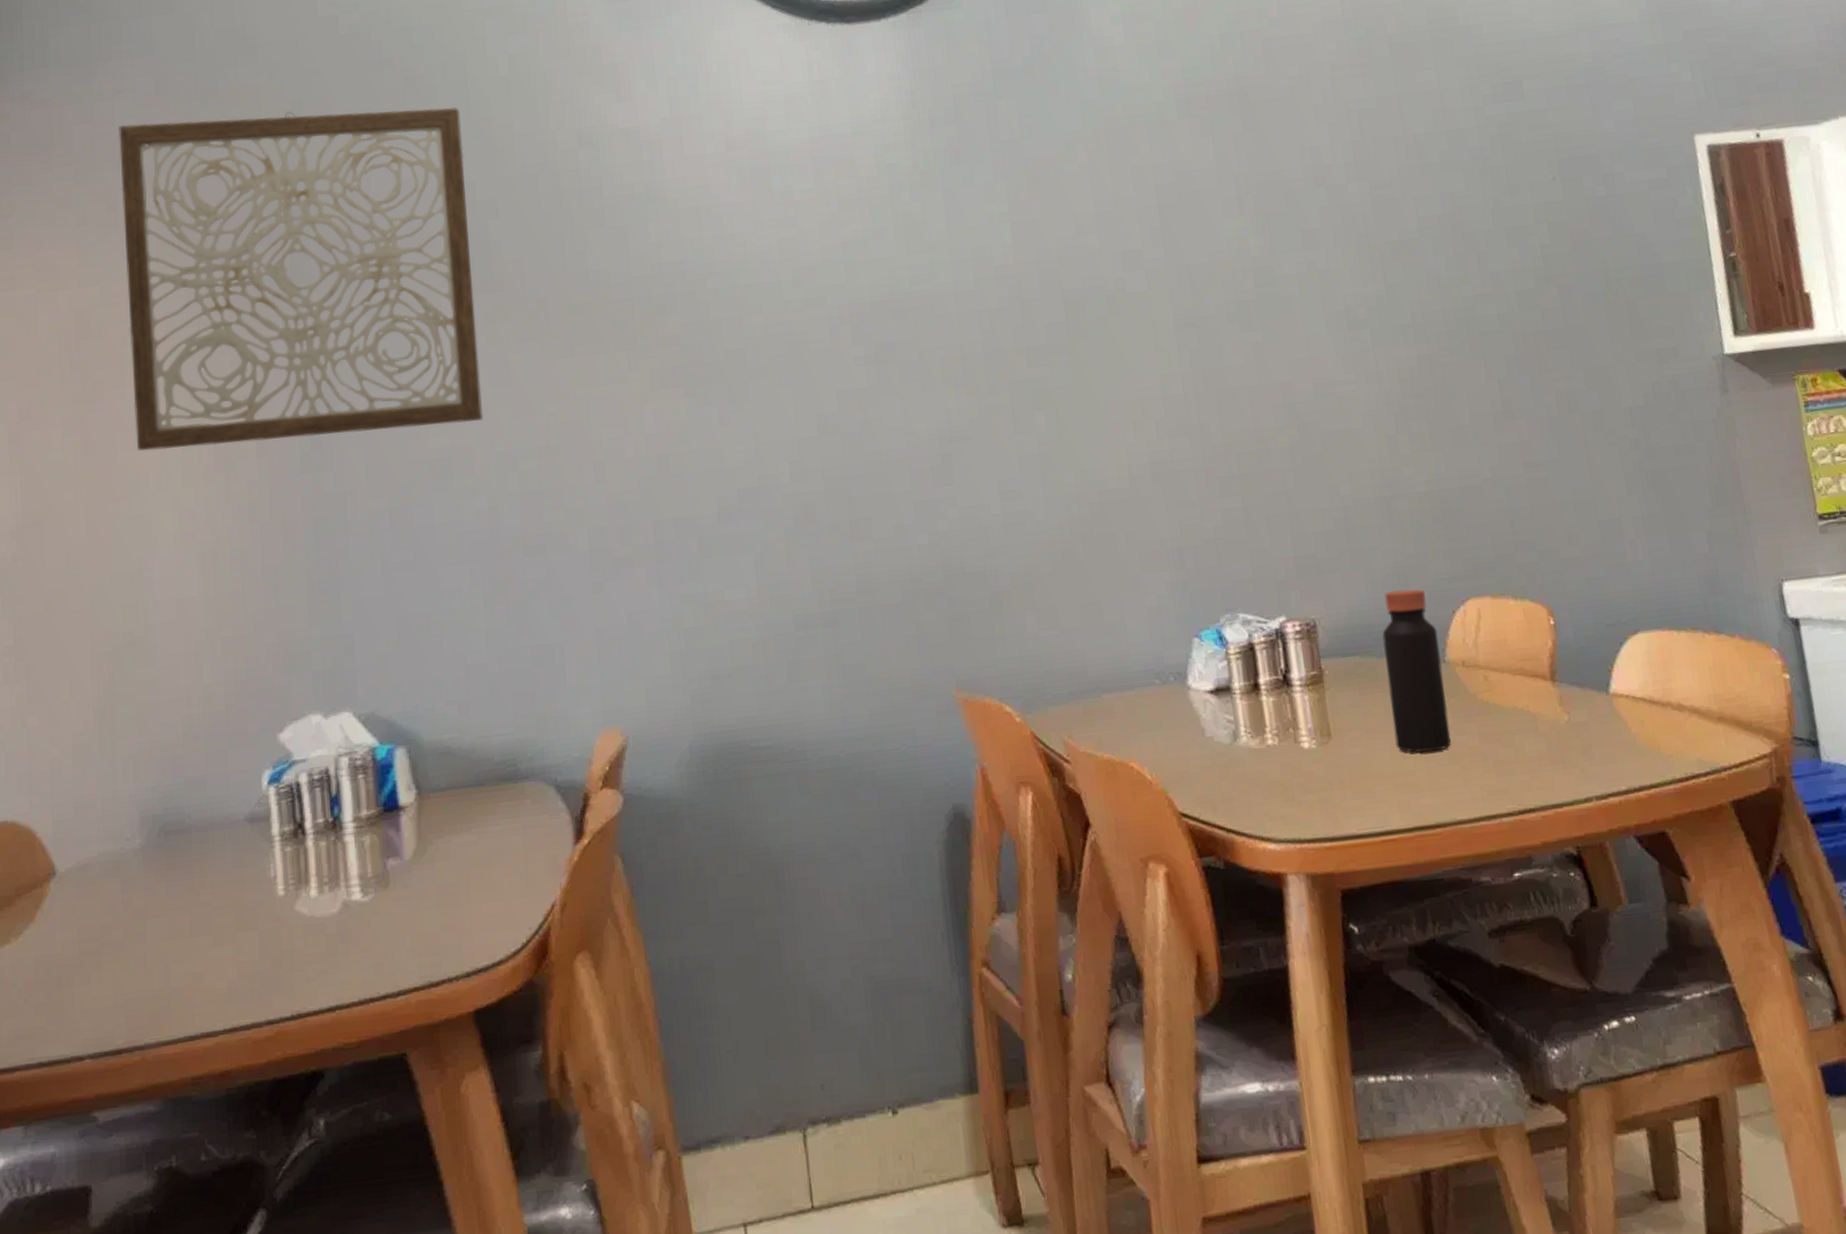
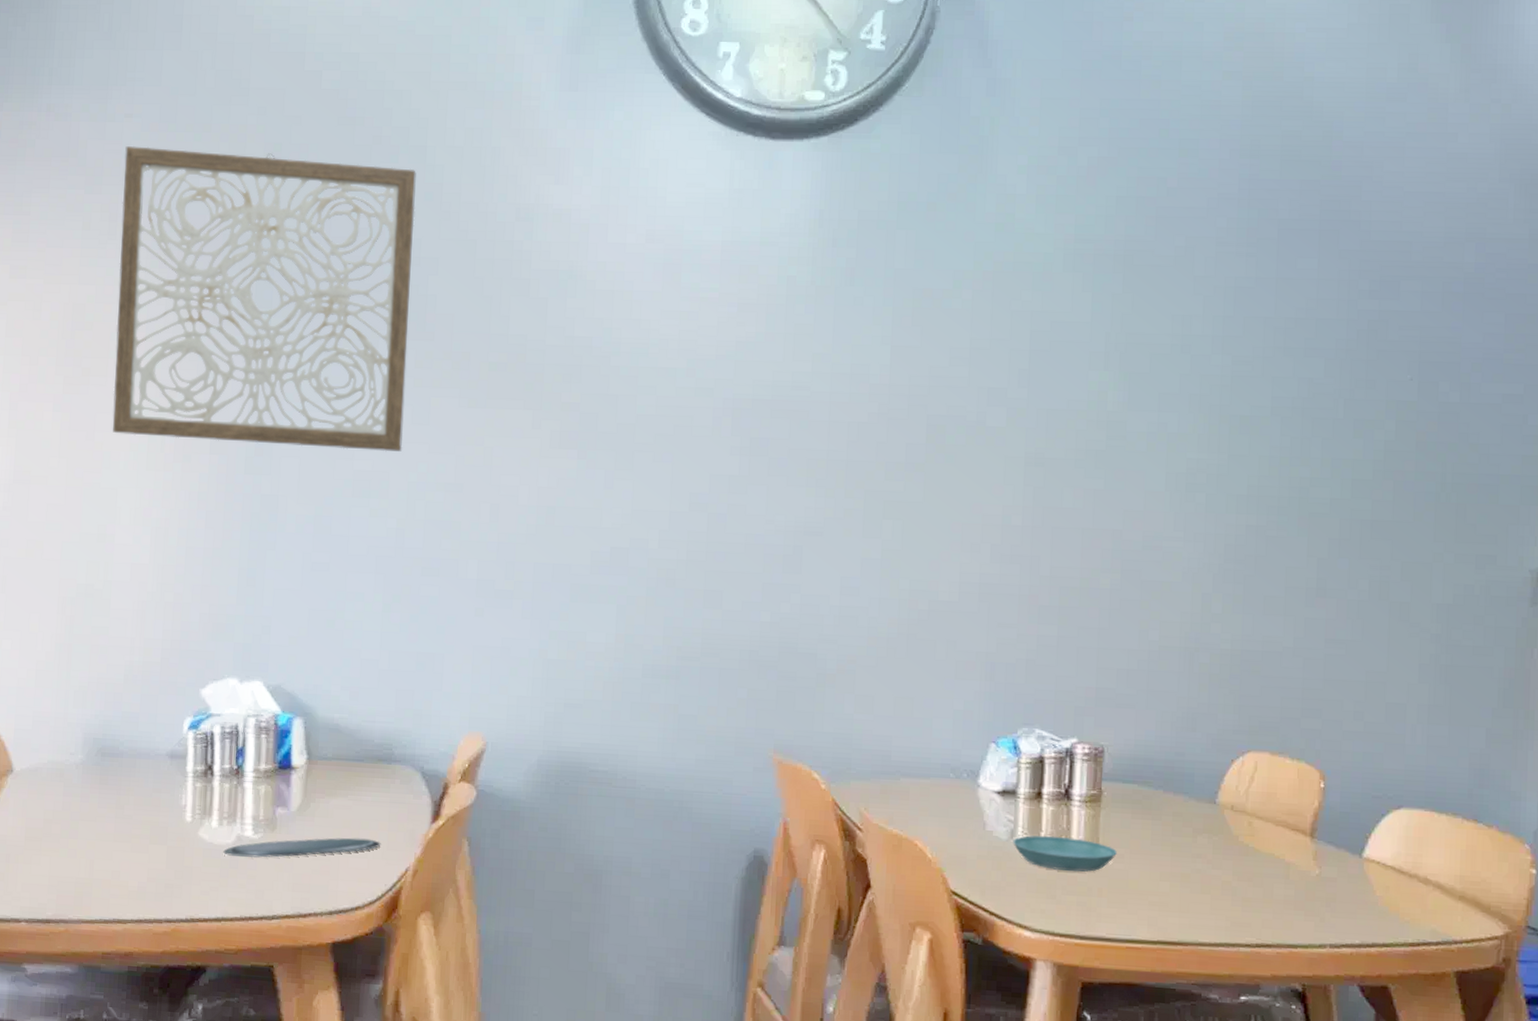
oval tray: none [328,876,518,929] -> present [223,837,381,858]
saucer: none [1237,728,1351,768] -> present [1013,835,1117,872]
bottle: present [1382,589,1451,753] -> none [1156,733,1214,880]

